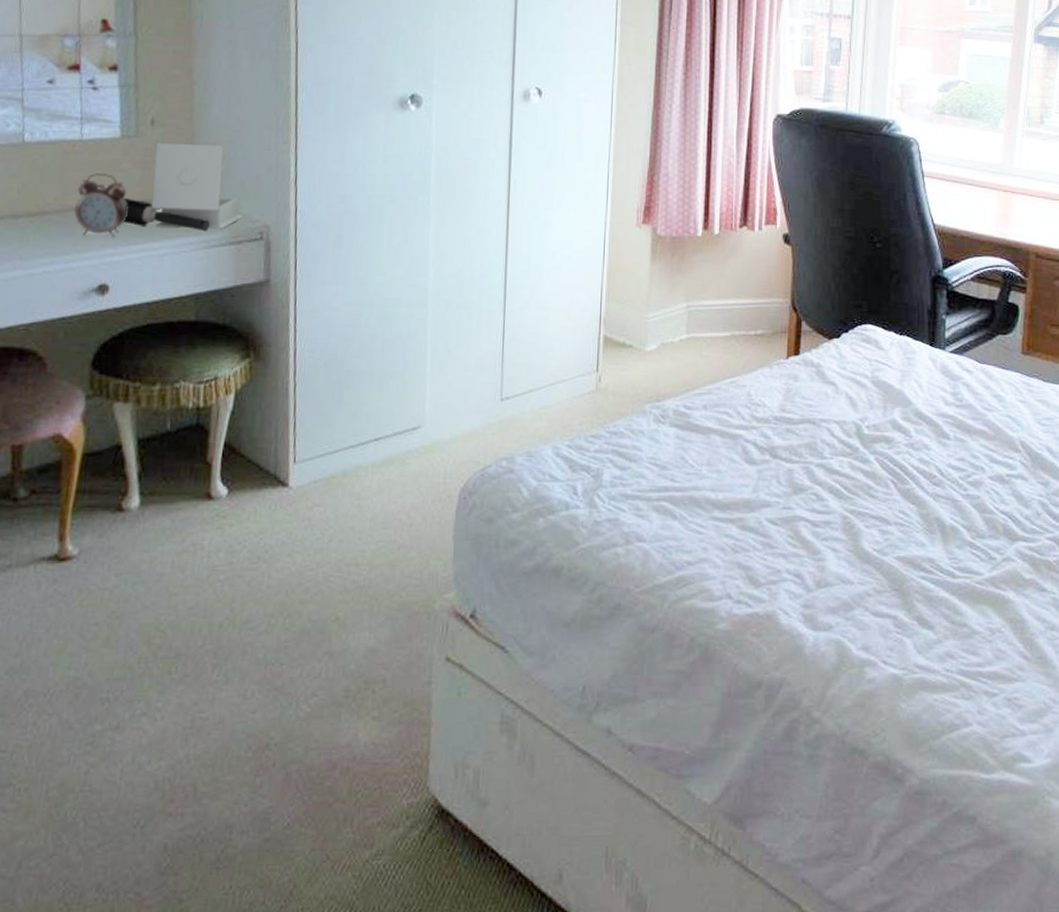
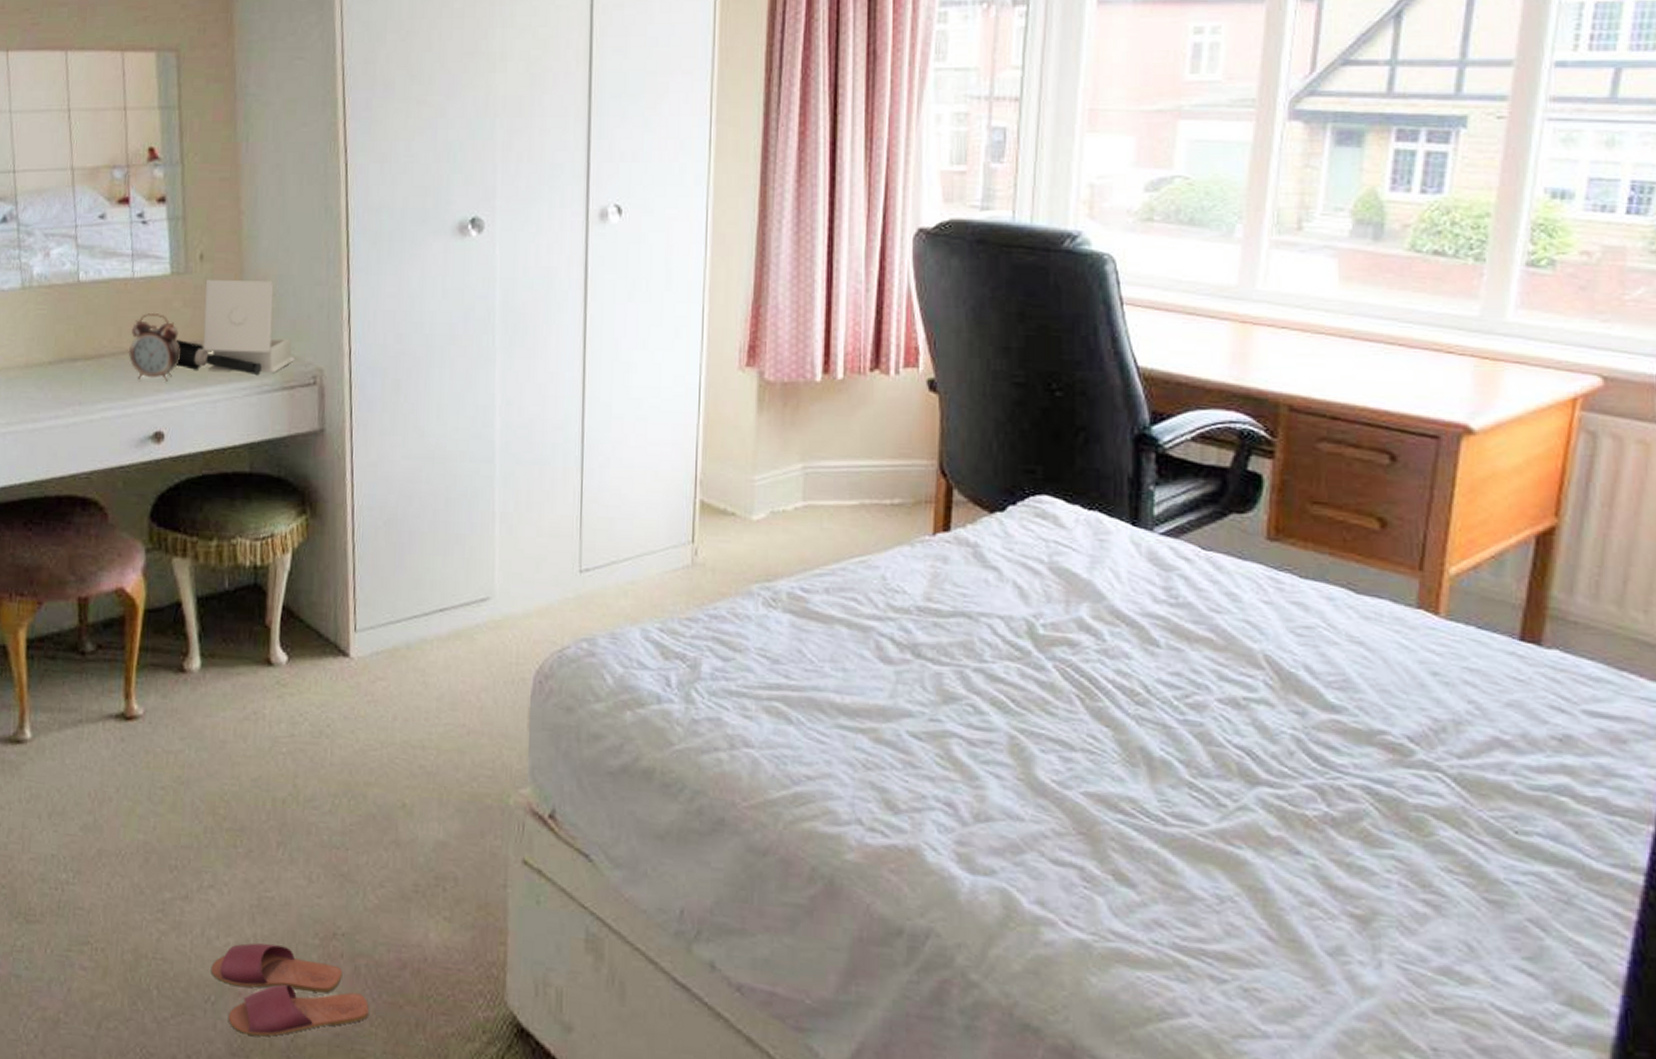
slippers: none [141,761,299,852] -> present [211,942,369,1037]

